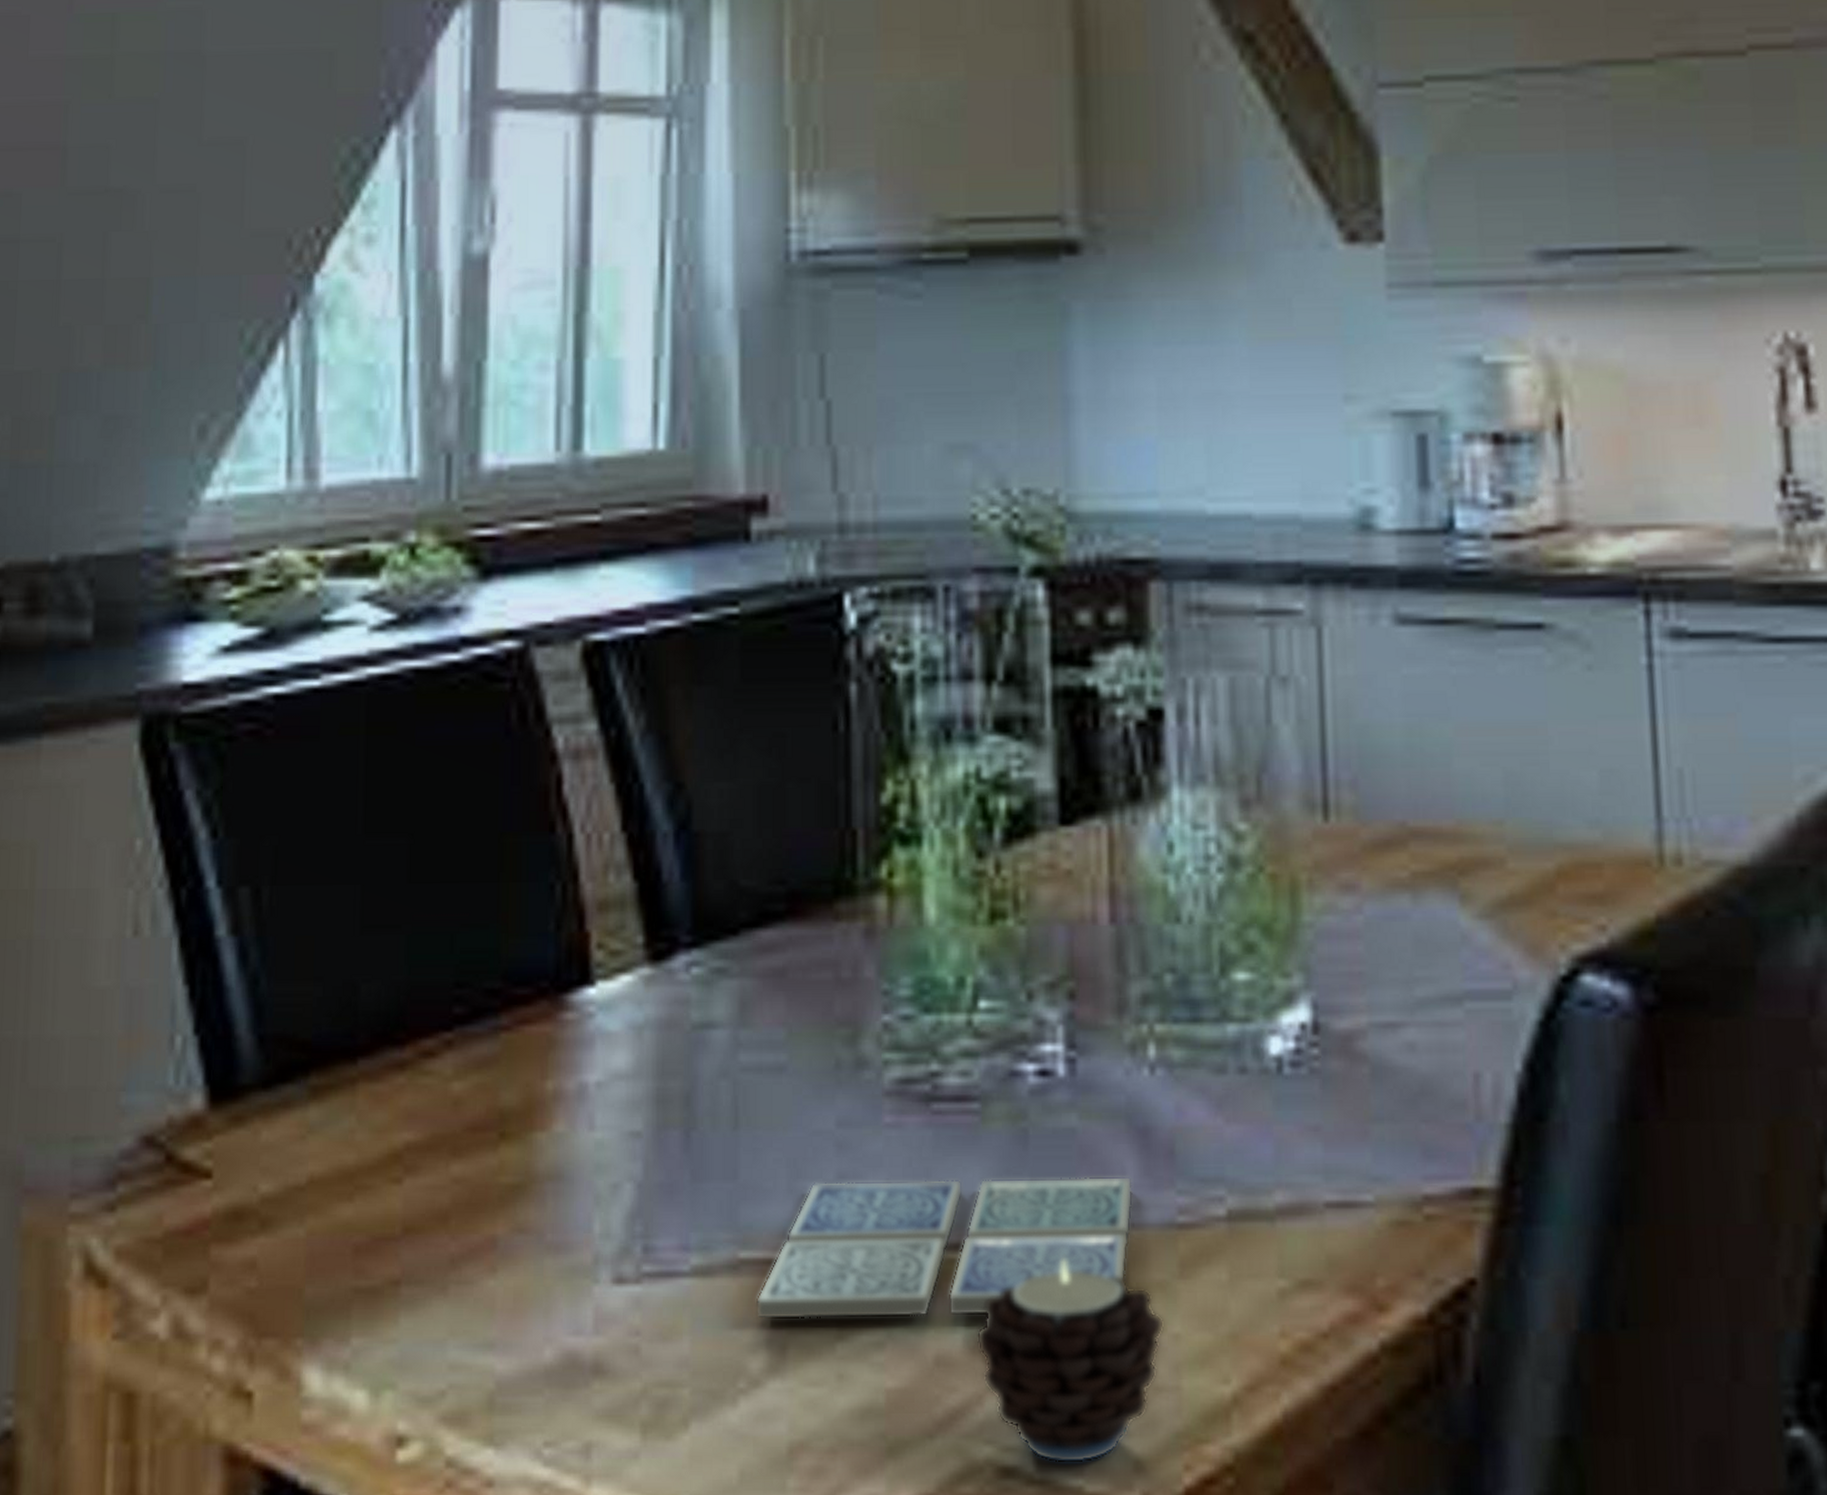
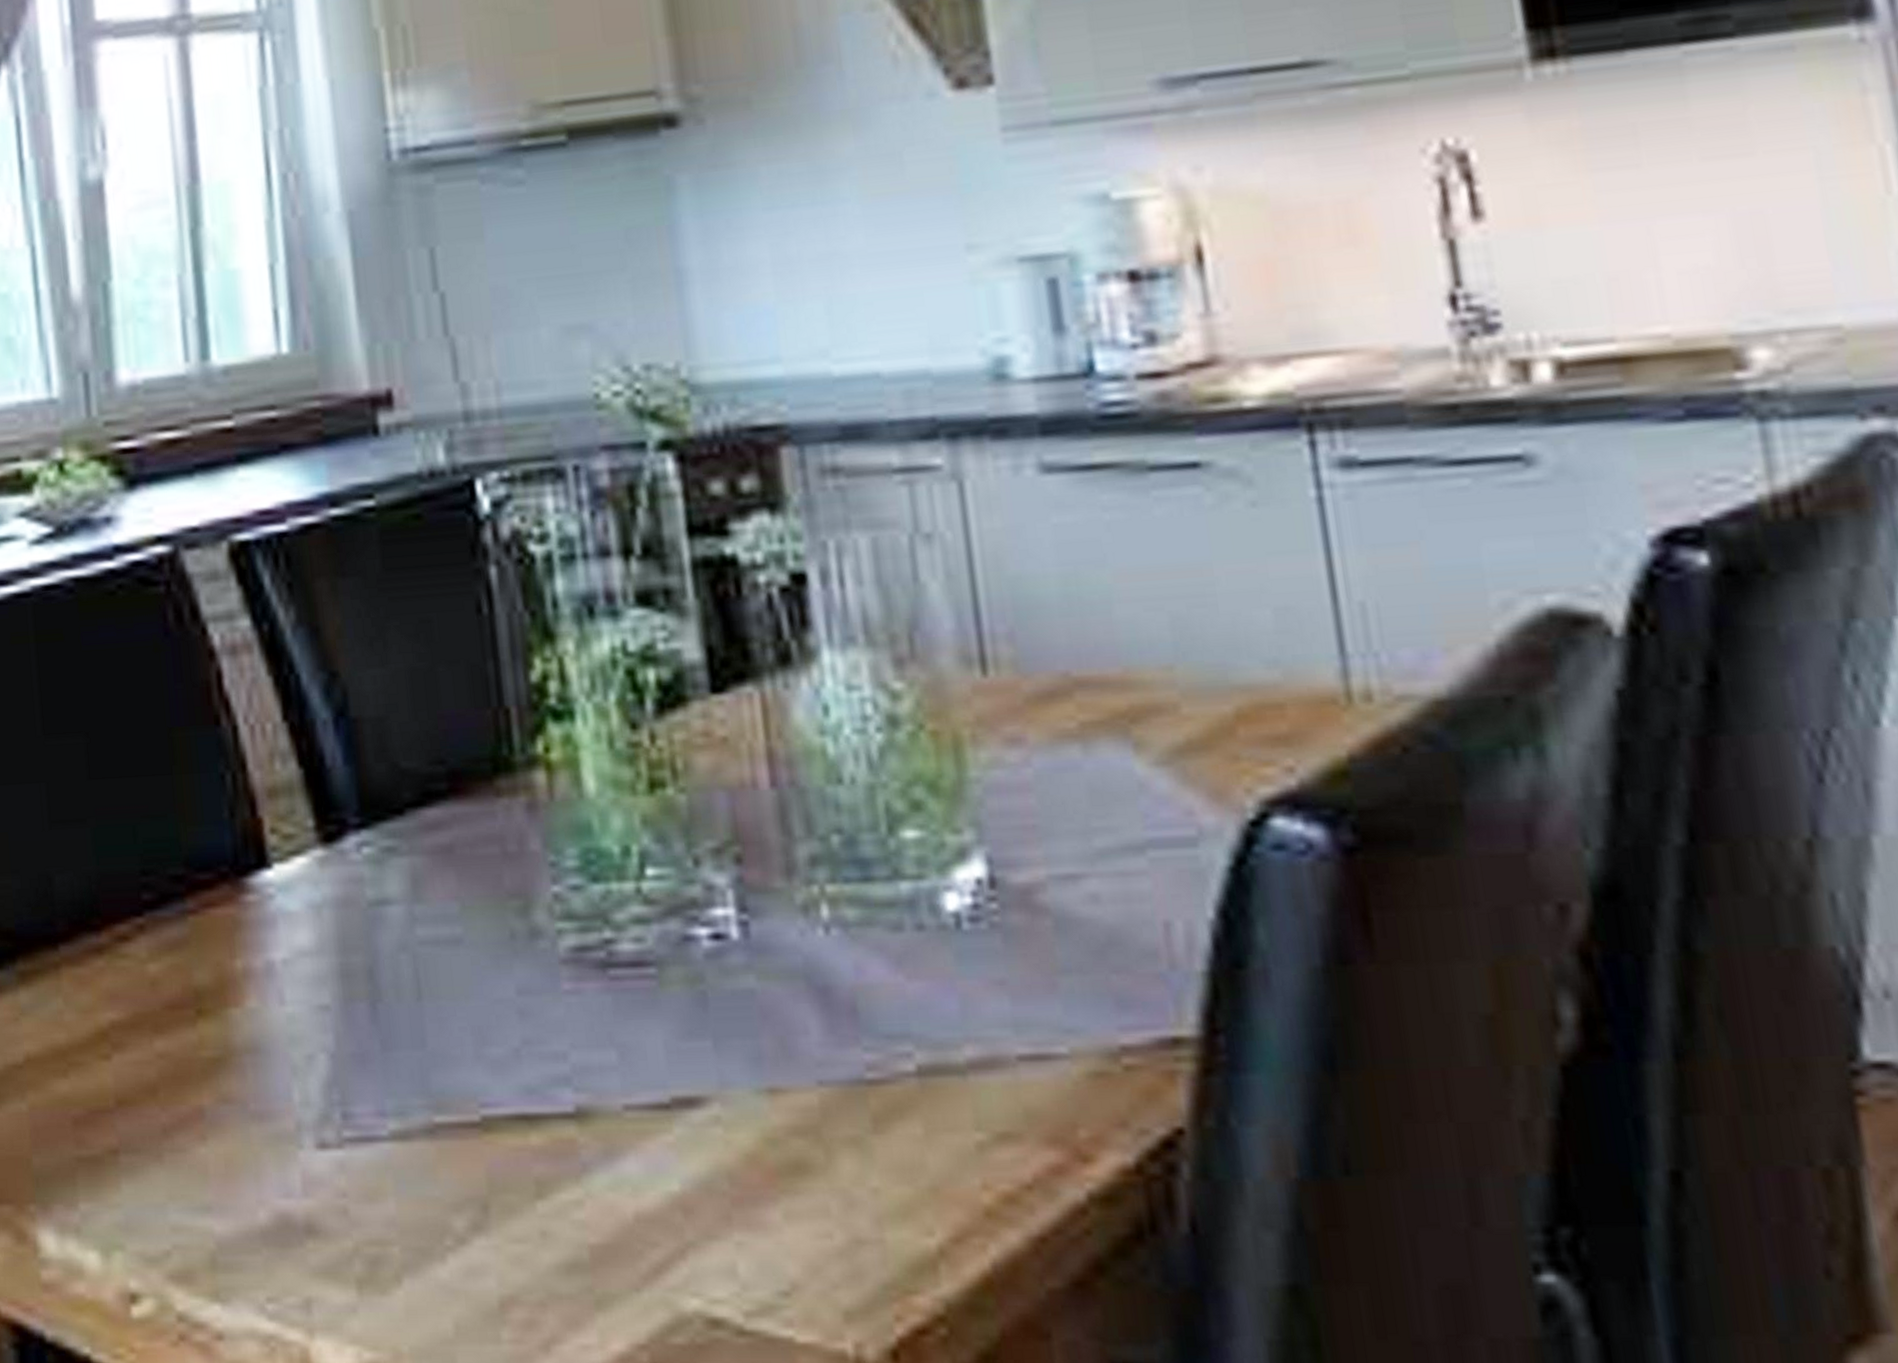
drink coaster: present [755,1176,1134,1320] -> none [454,1034,820,1181]
candle: present [976,1259,1165,1465] -> none [673,1117,863,1316]

